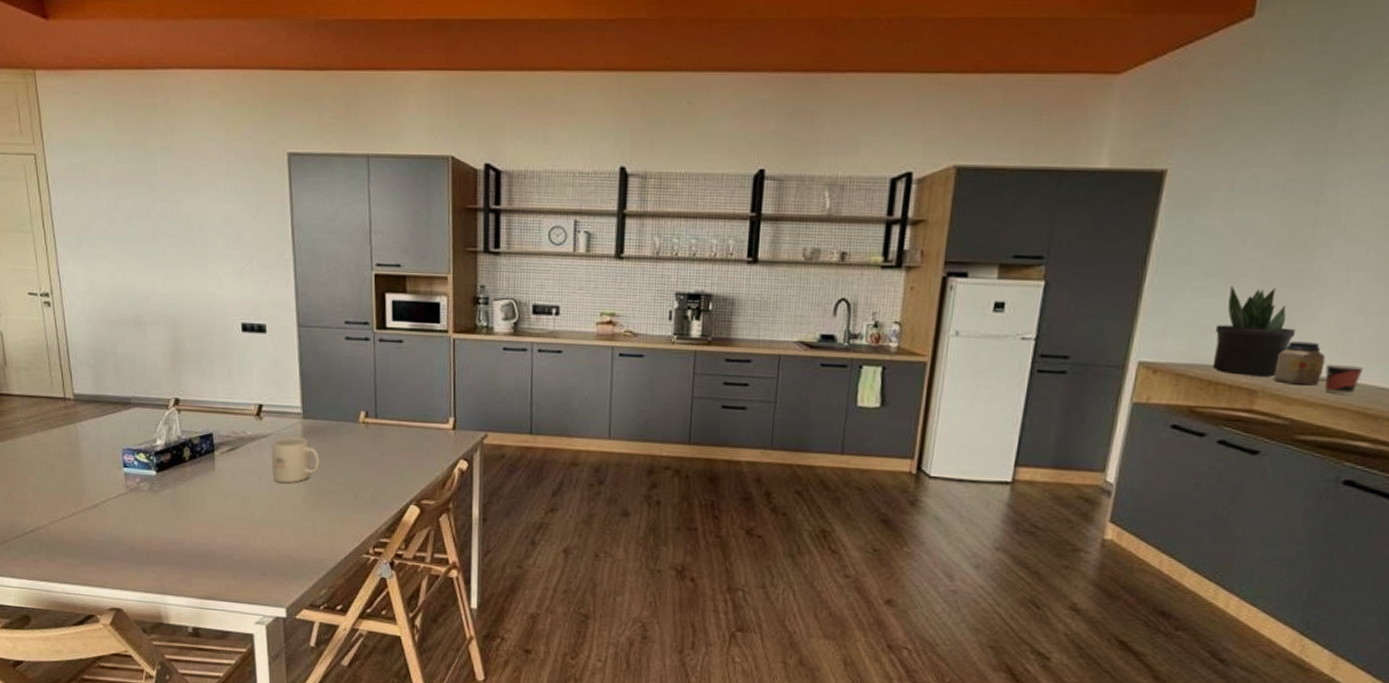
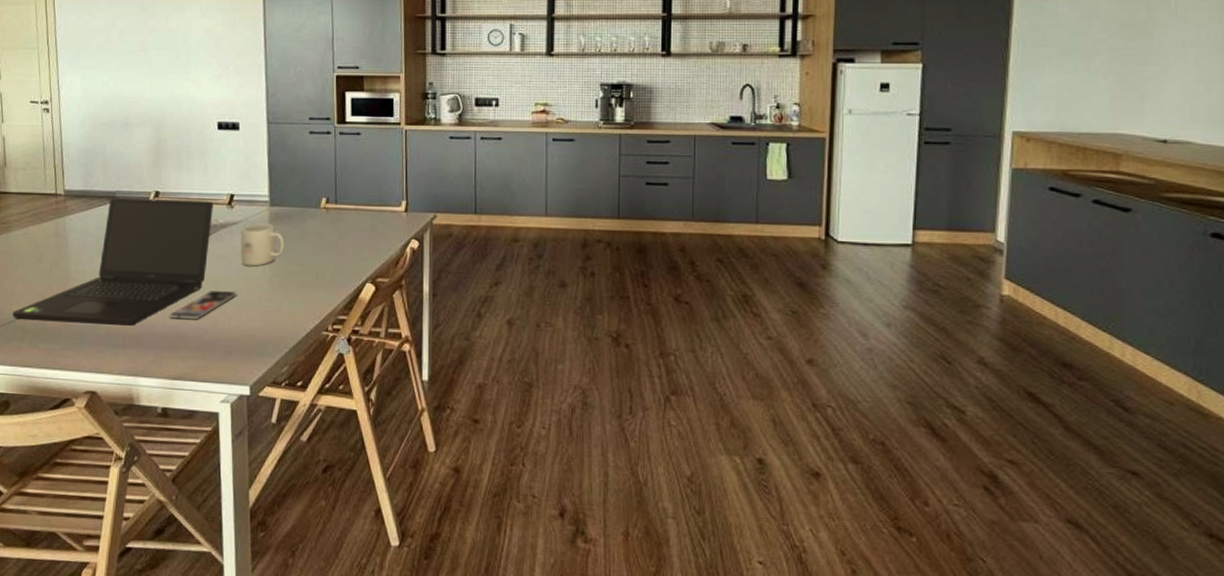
laptop: none [26,404,240,542] -> present [12,198,214,326]
smartphone: none [196,508,269,538] -> present [169,291,237,320]
planter: present [1212,285,1296,377] -> none [1076,62,1148,142]
jar: present [1273,341,1326,386] -> none [1134,109,1177,148]
cup: present [1324,365,1363,394] -> none [1179,129,1212,155]

